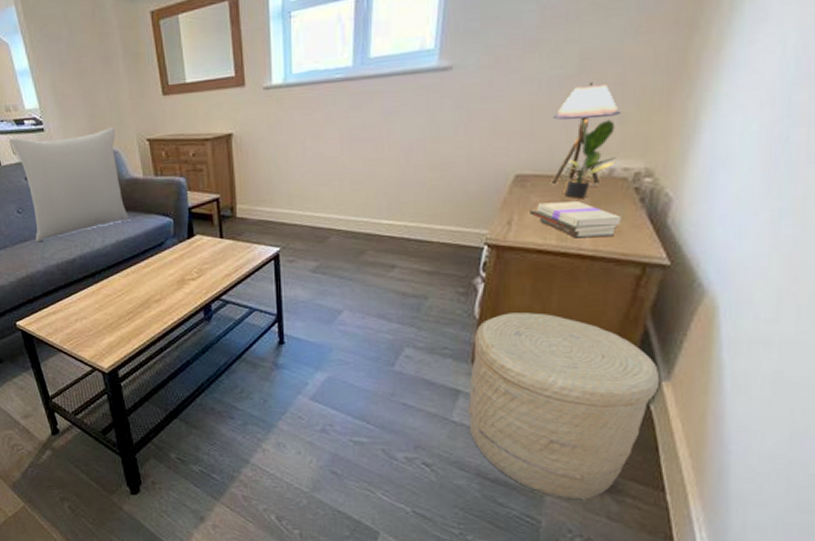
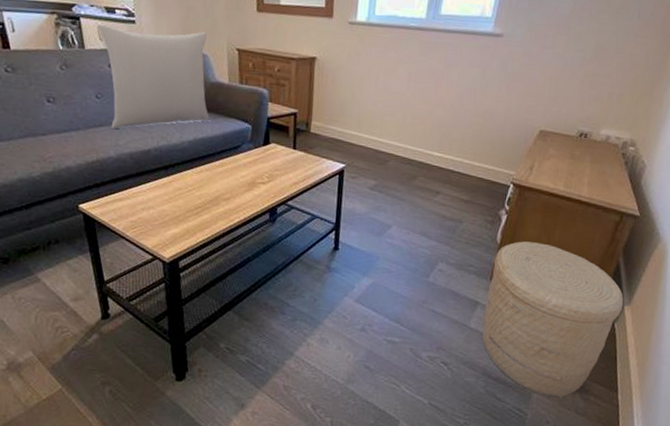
books: present [530,201,622,238] -> none [547,155,611,189]
table lamp: present [551,82,621,186] -> none [565,67,619,148]
potted plant: present [563,118,616,199] -> none [573,93,614,156]

